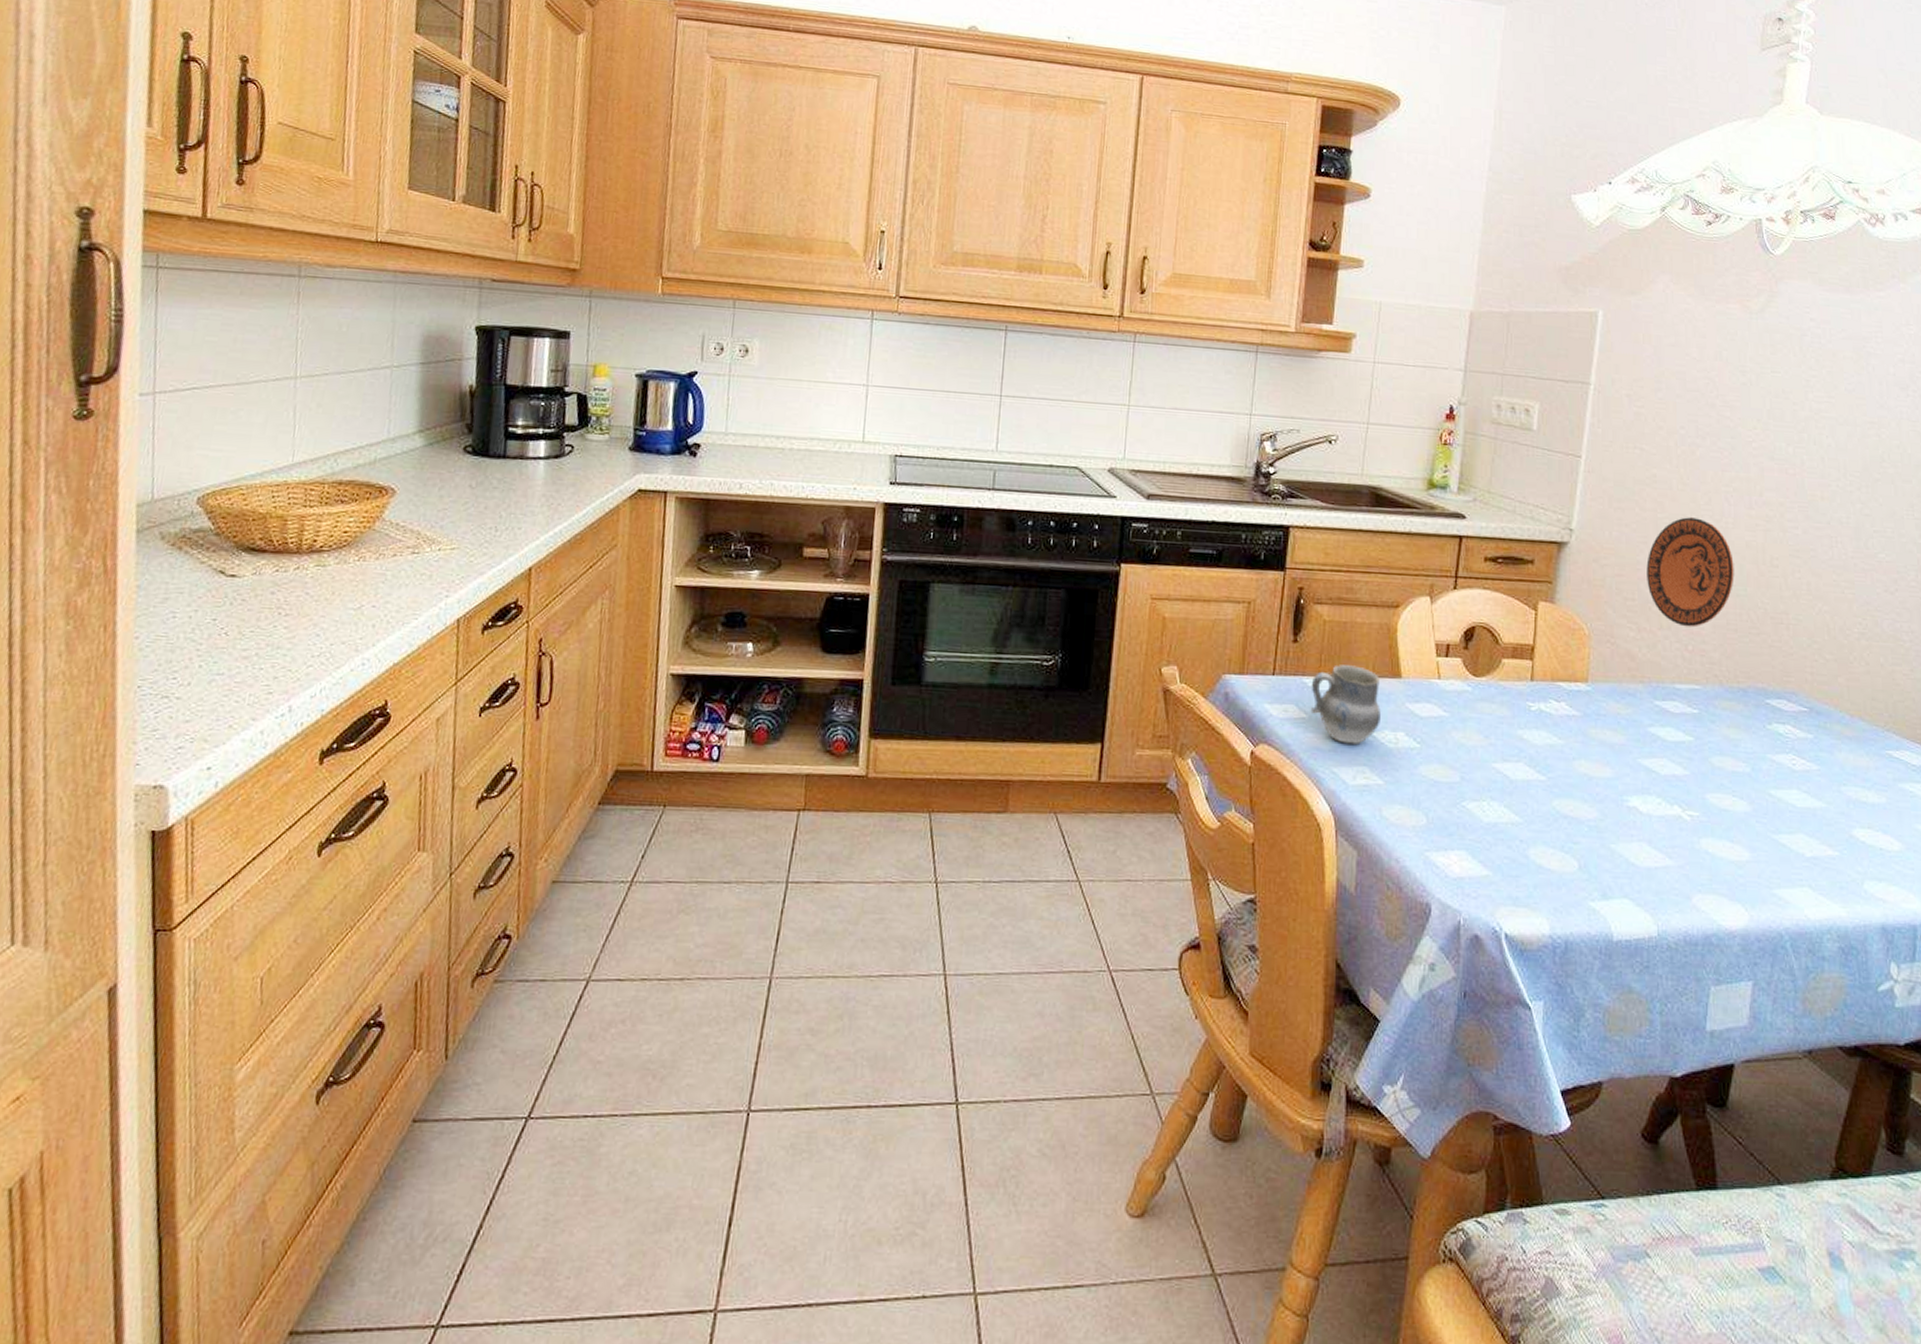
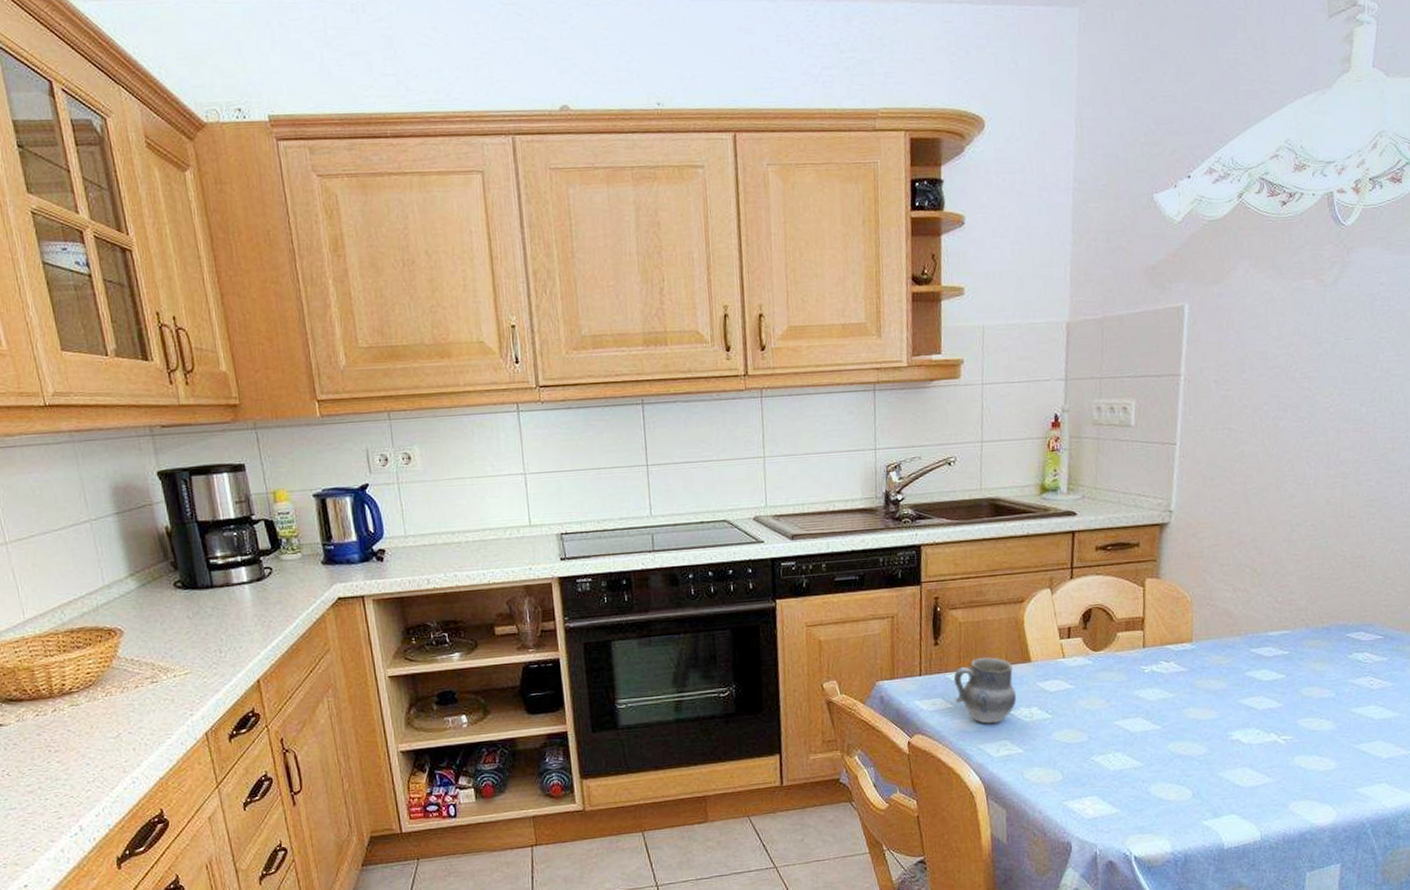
decorative plate: present [1646,517,1734,628] -> none [1238,484,1317,582]

